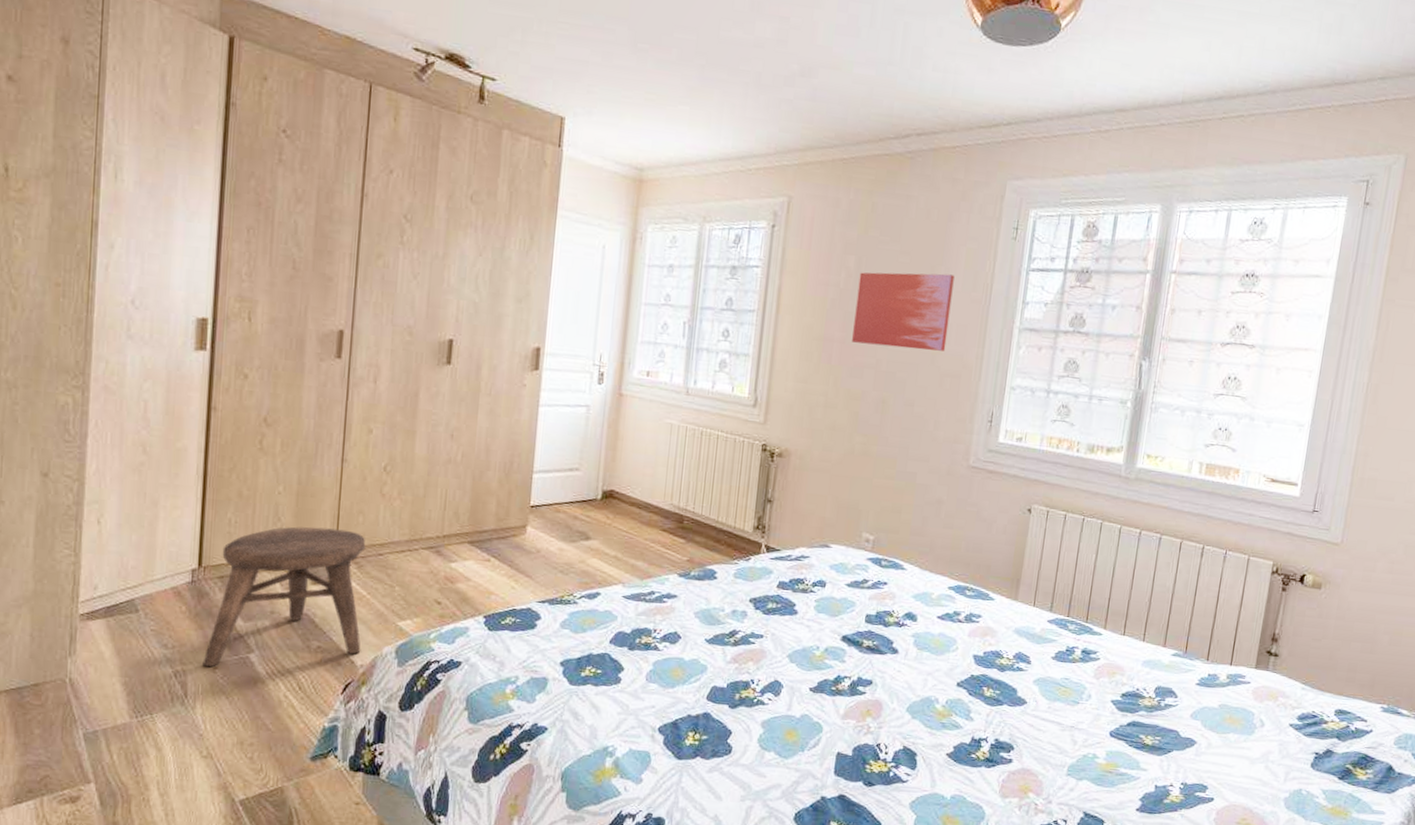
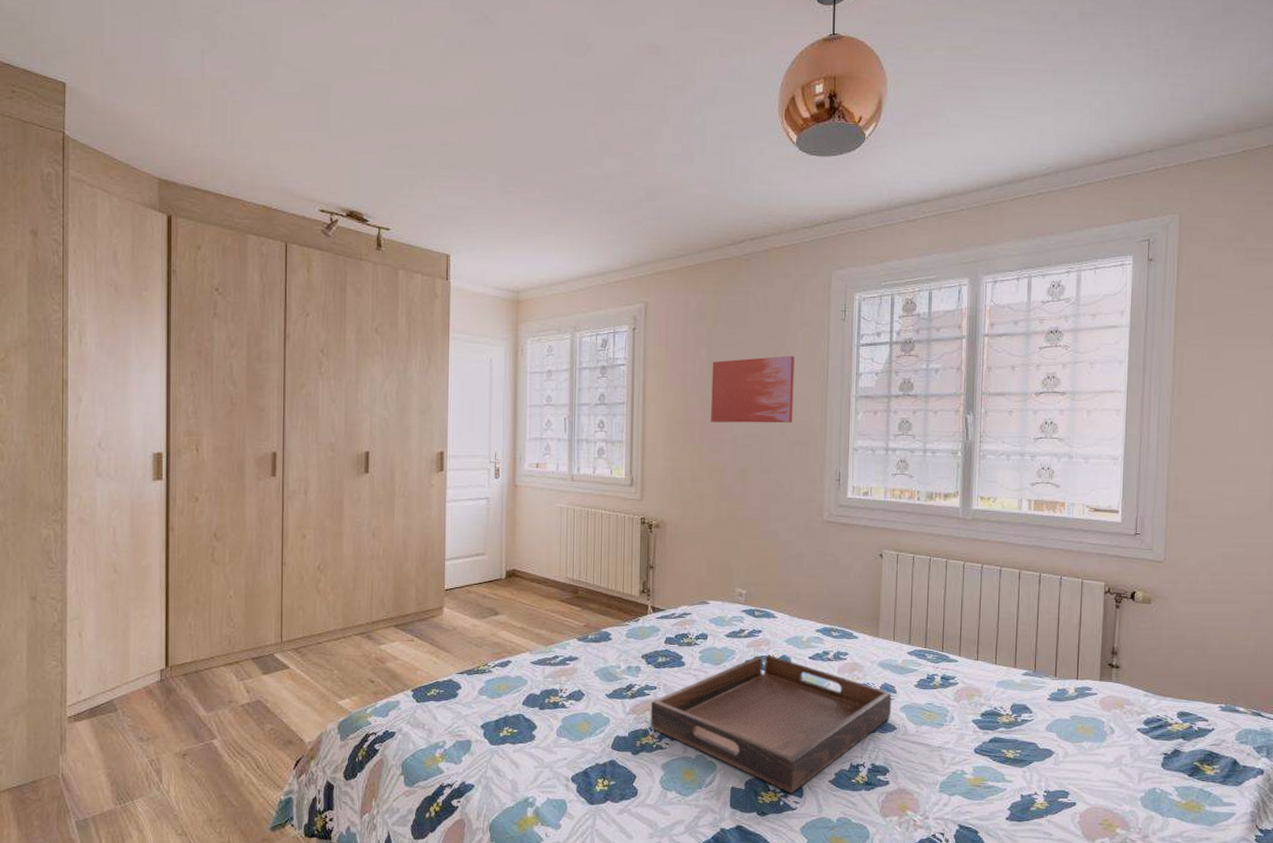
stool: present [202,526,366,667] -> none [173,624,308,755]
serving tray: none [752,610,1026,764] -> present [650,654,892,793]

